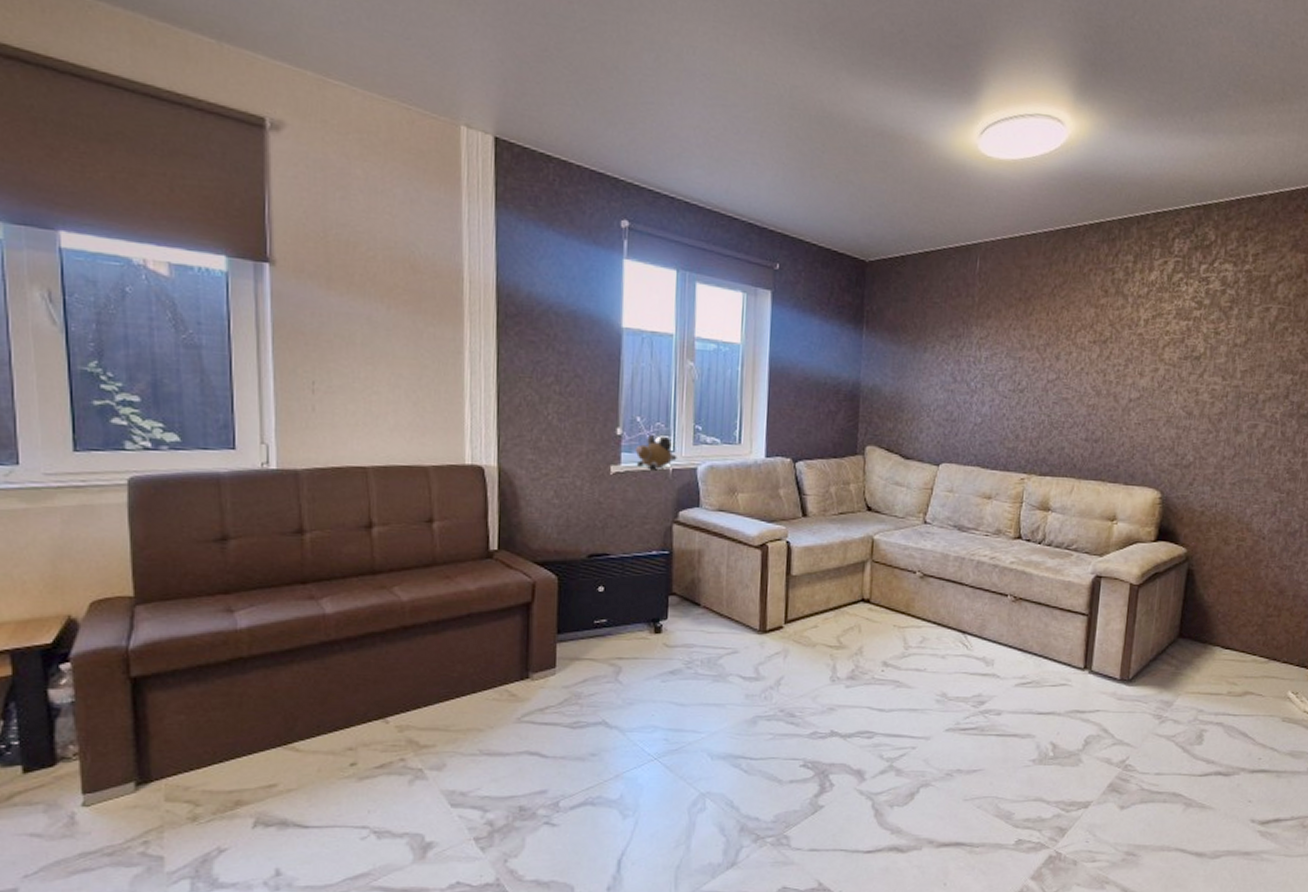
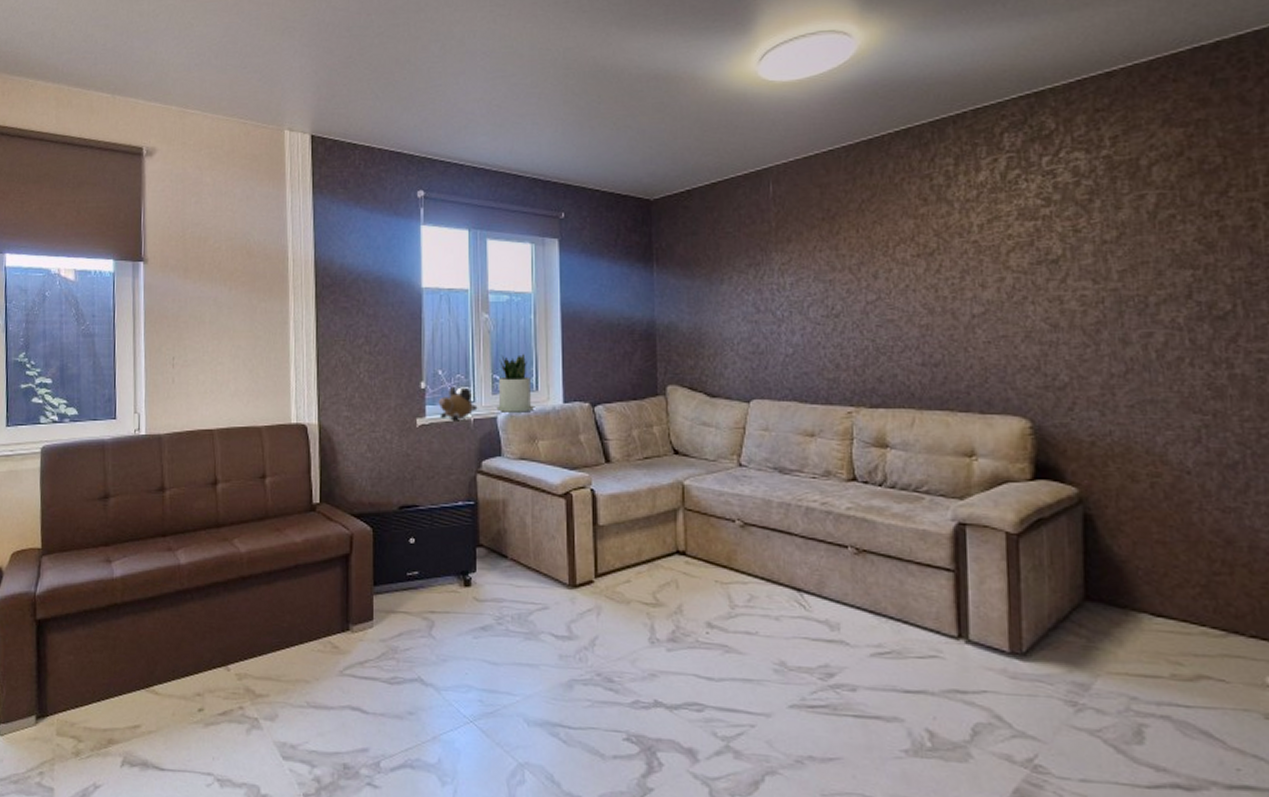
planter: none [697,405,736,465] -> present [496,354,534,413]

